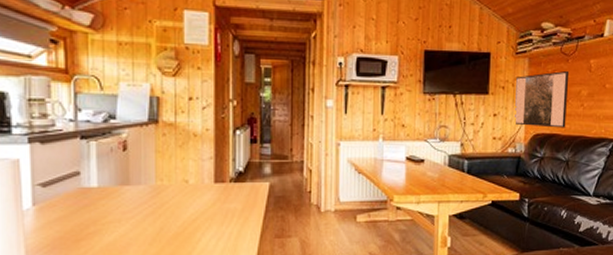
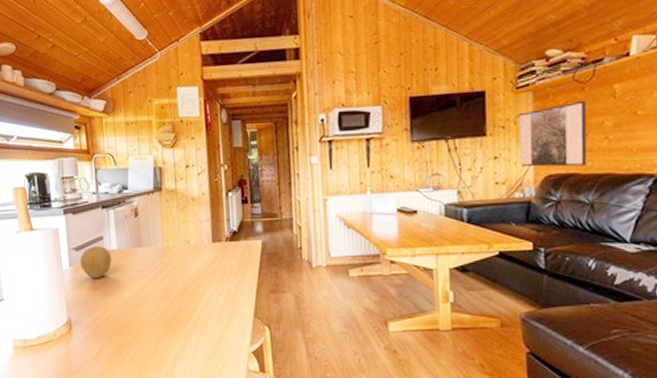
fruit: none [47,181,89,221] -> present [80,245,112,279]

